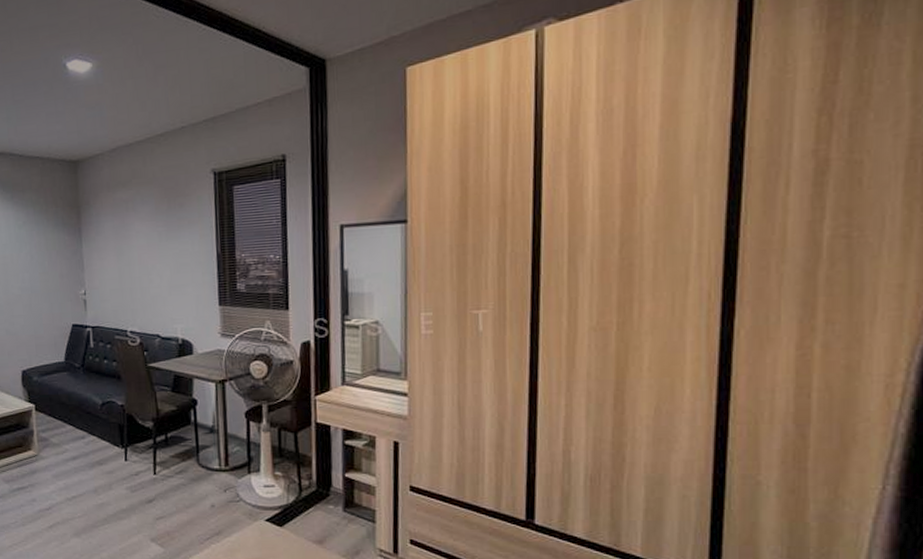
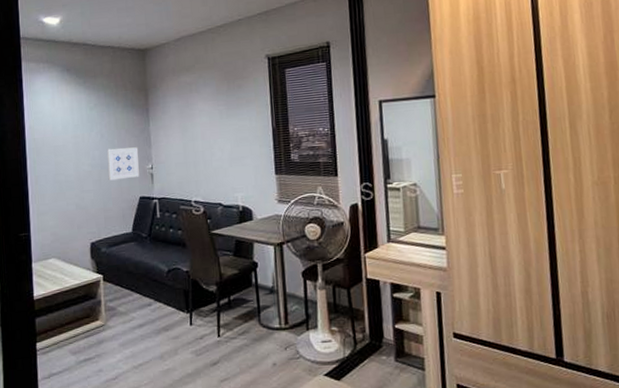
wall art: none [36,270,72,306] -> present [106,147,139,181]

